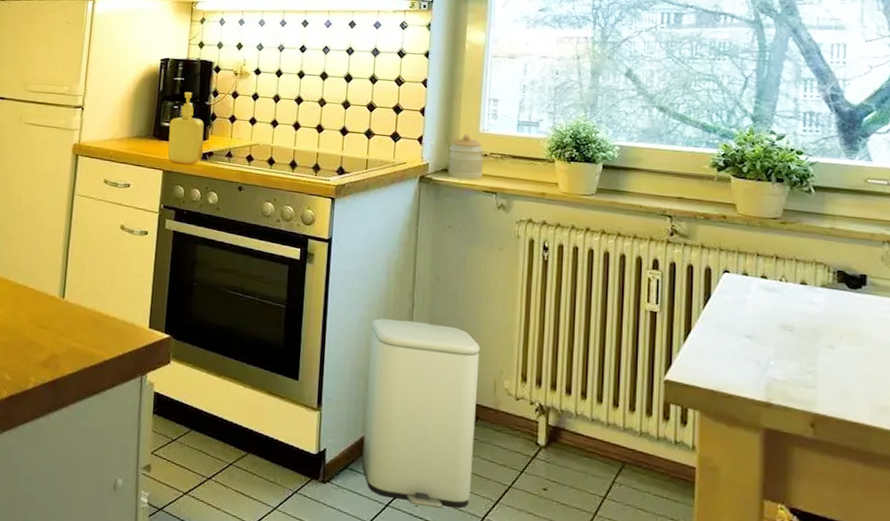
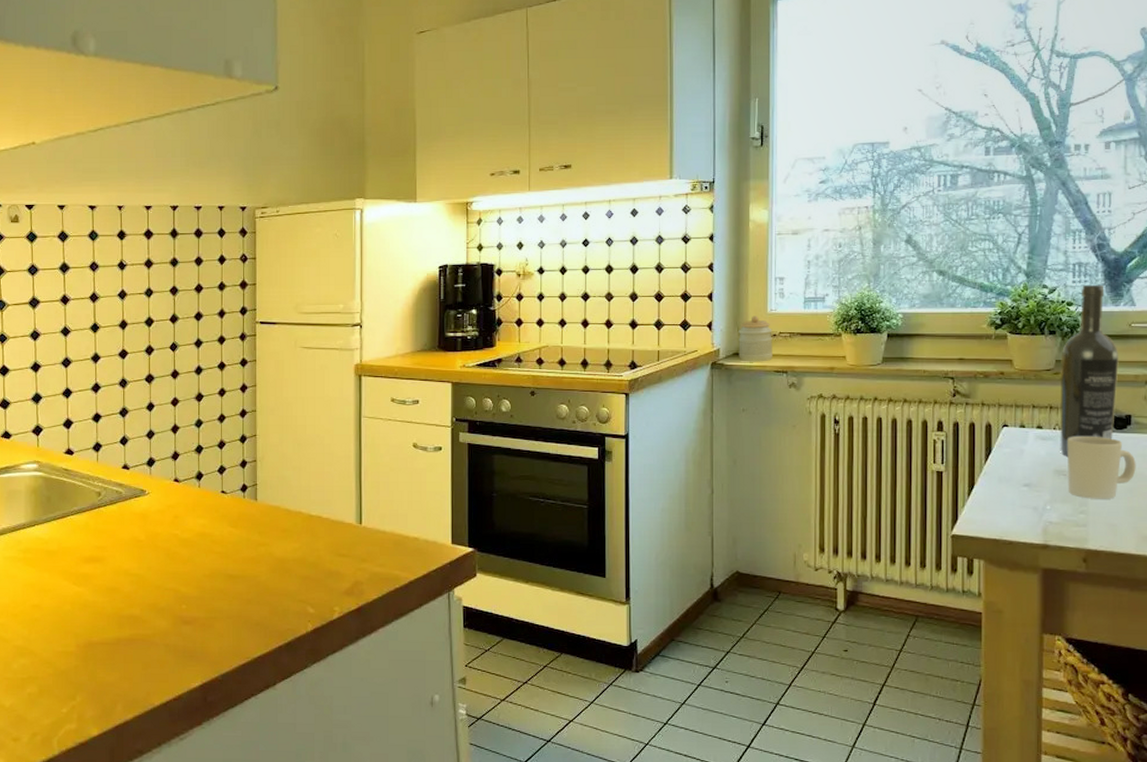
soap dispenser: present [167,91,205,166] -> none [453,298,492,375]
pedal bin: present [362,318,480,508] -> none [672,506,779,682]
wine bottle: none [786,134,853,310] -> present [1060,284,1119,455]
mug: none [794,290,872,363] -> present [1067,435,1136,499]

